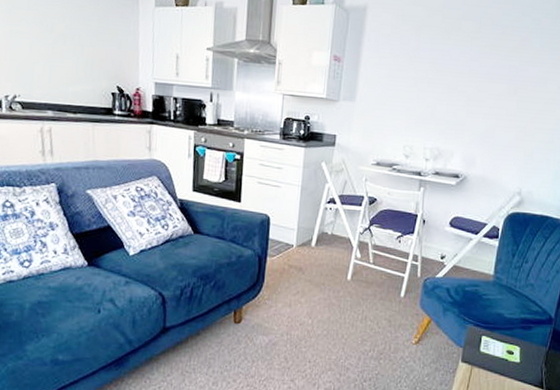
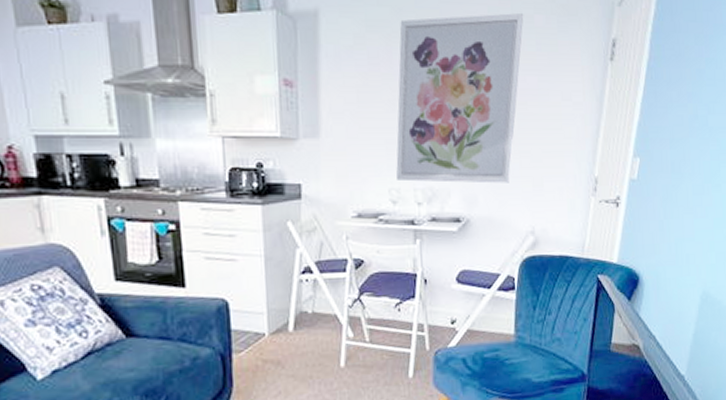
wall art: none [411,16,533,151] -> present [396,12,524,184]

